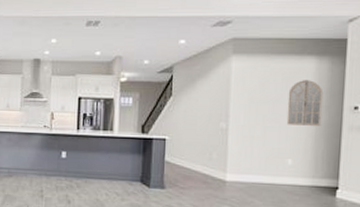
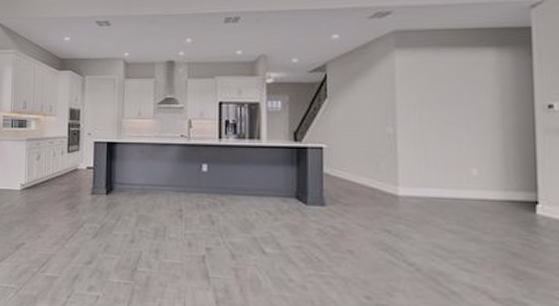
home mirror: present [286,80,324,126] -> none [465,75,510,129]

